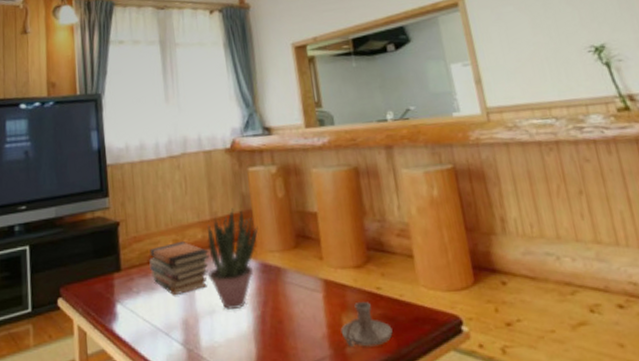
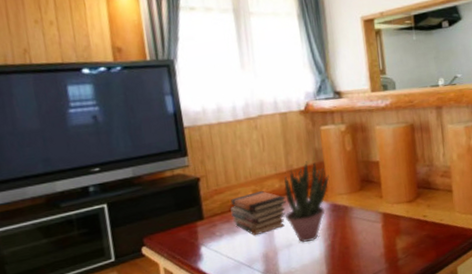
candle holder: present [340,301,393,347] -> none [394,226,434,260]

